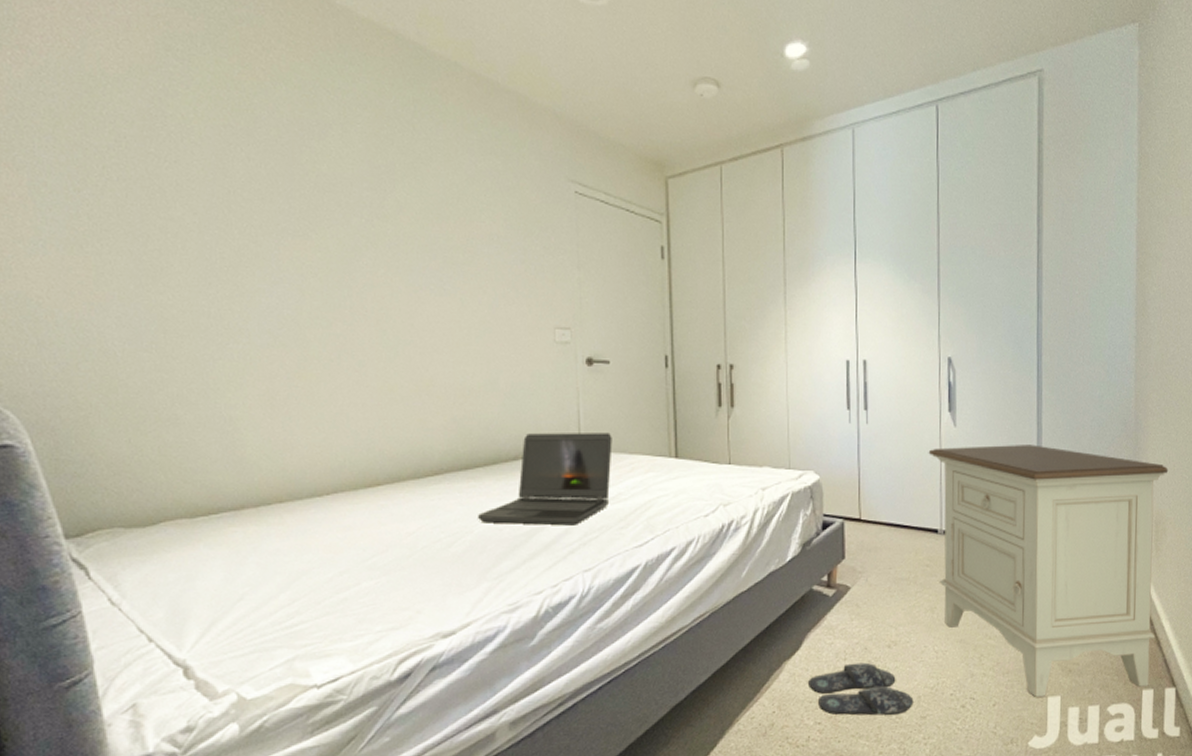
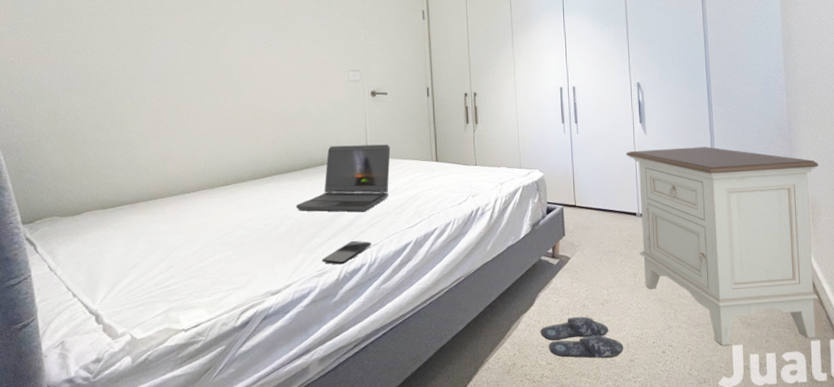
smartphone: none [513,563,584,597] -> present [321,240,371,265]

